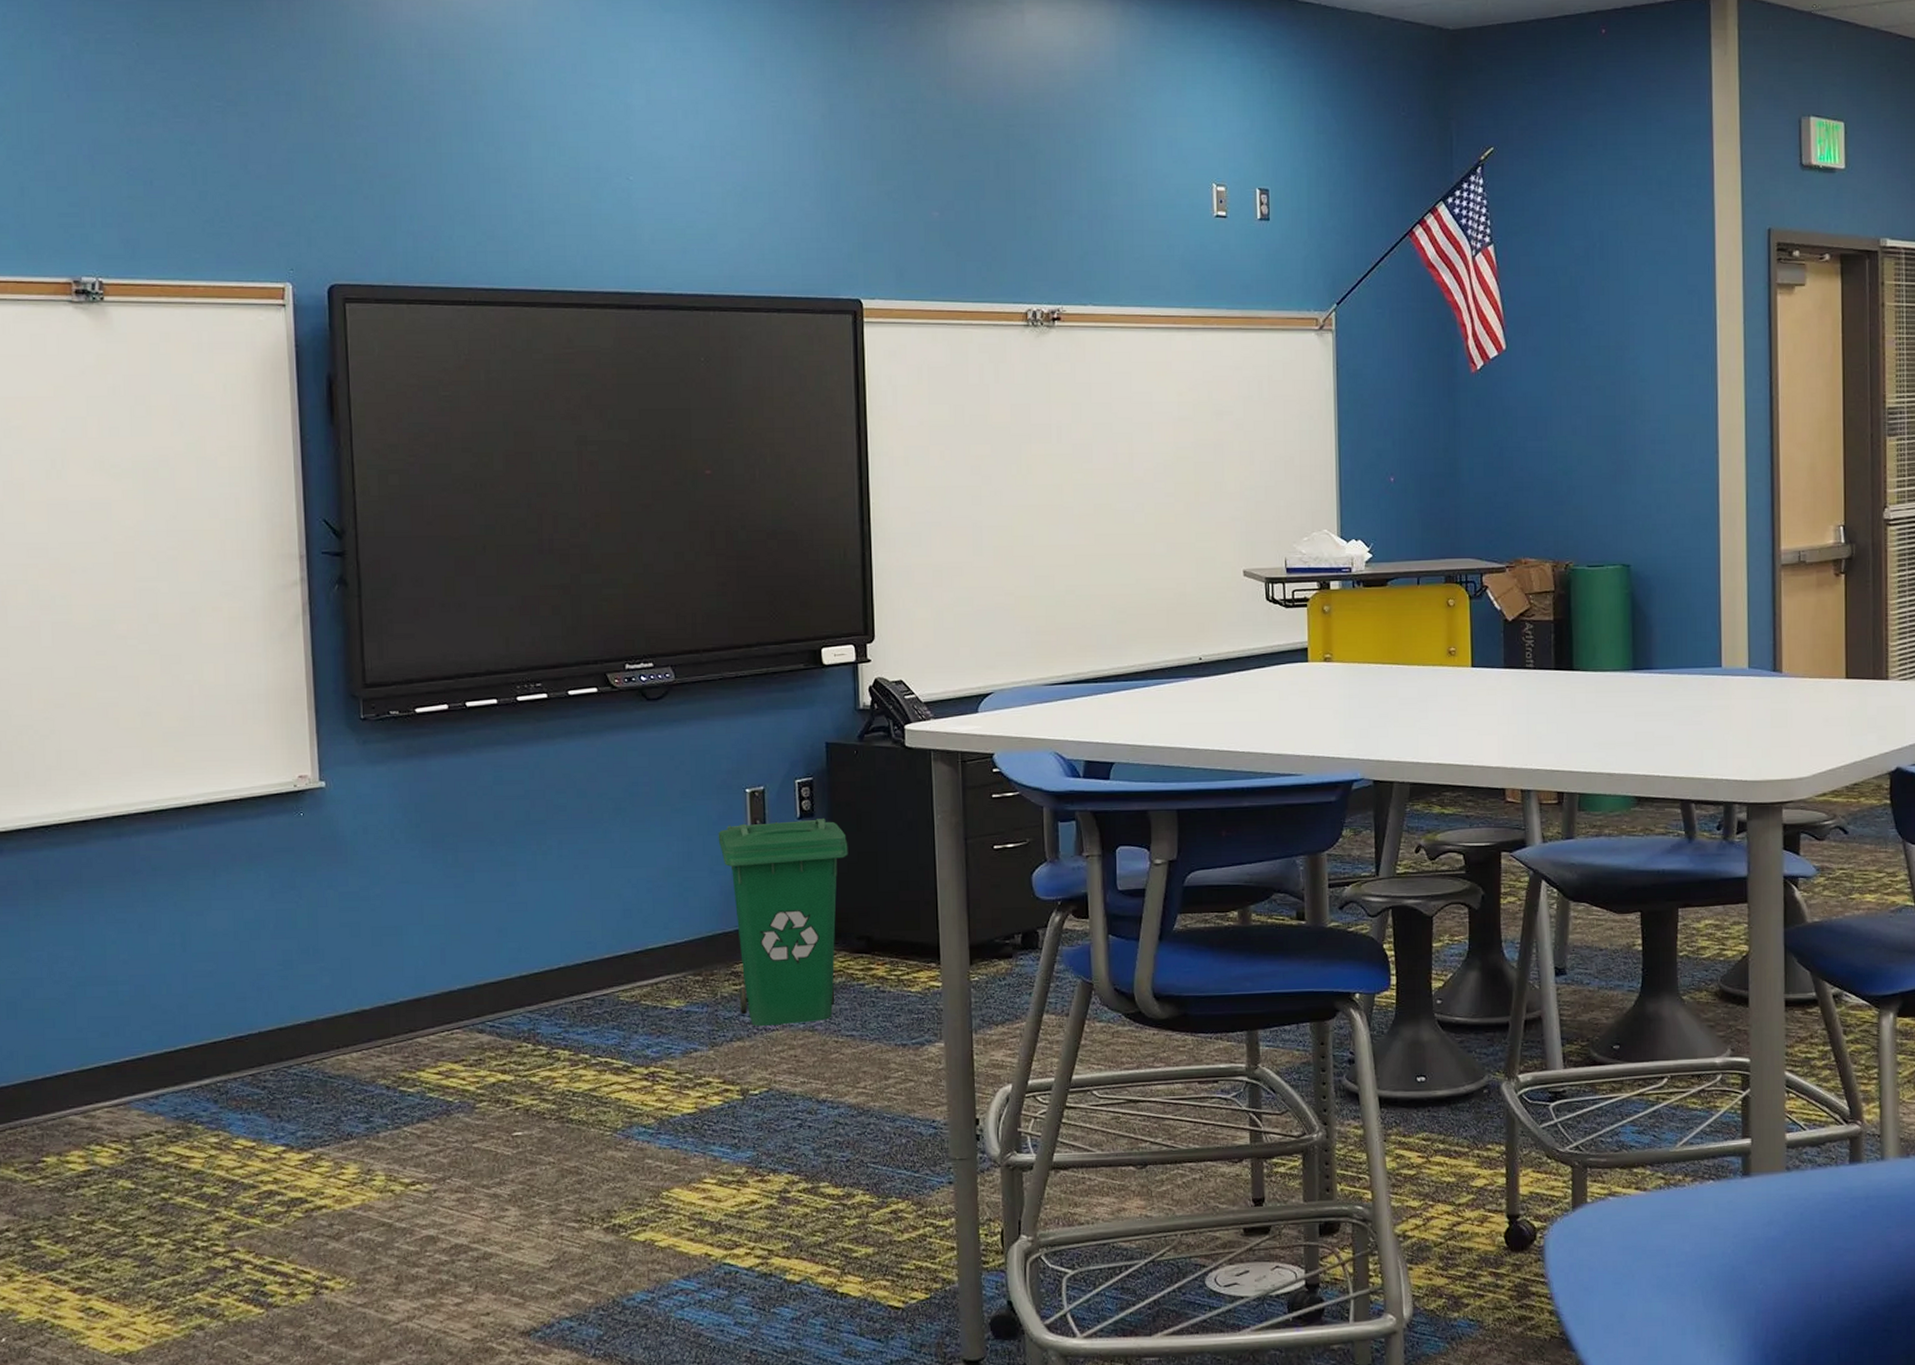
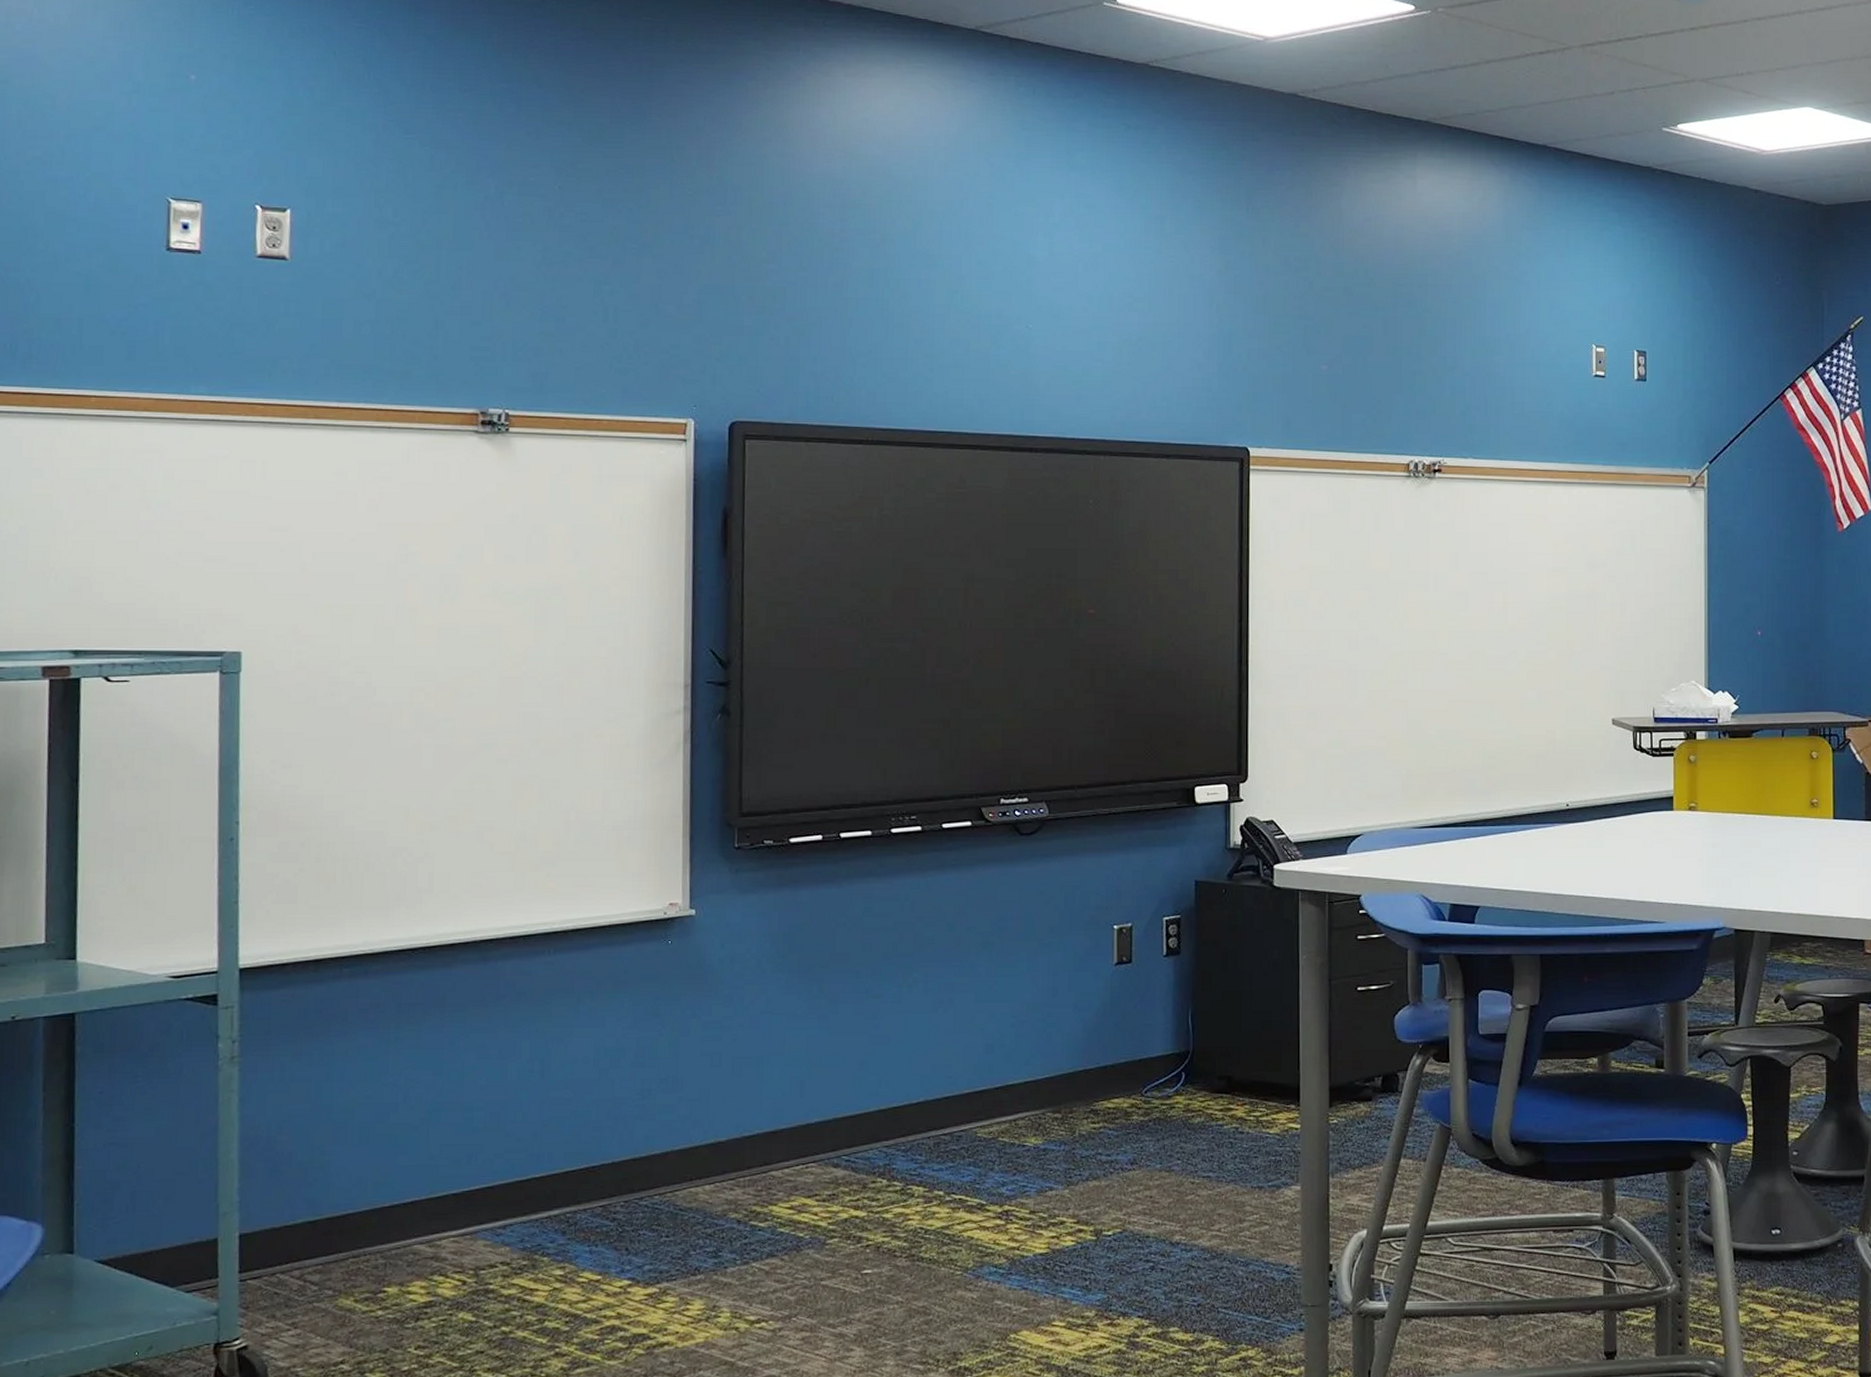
recycling bin: present [718,817,848,1026] -> none [1084,955,1213,1165]

